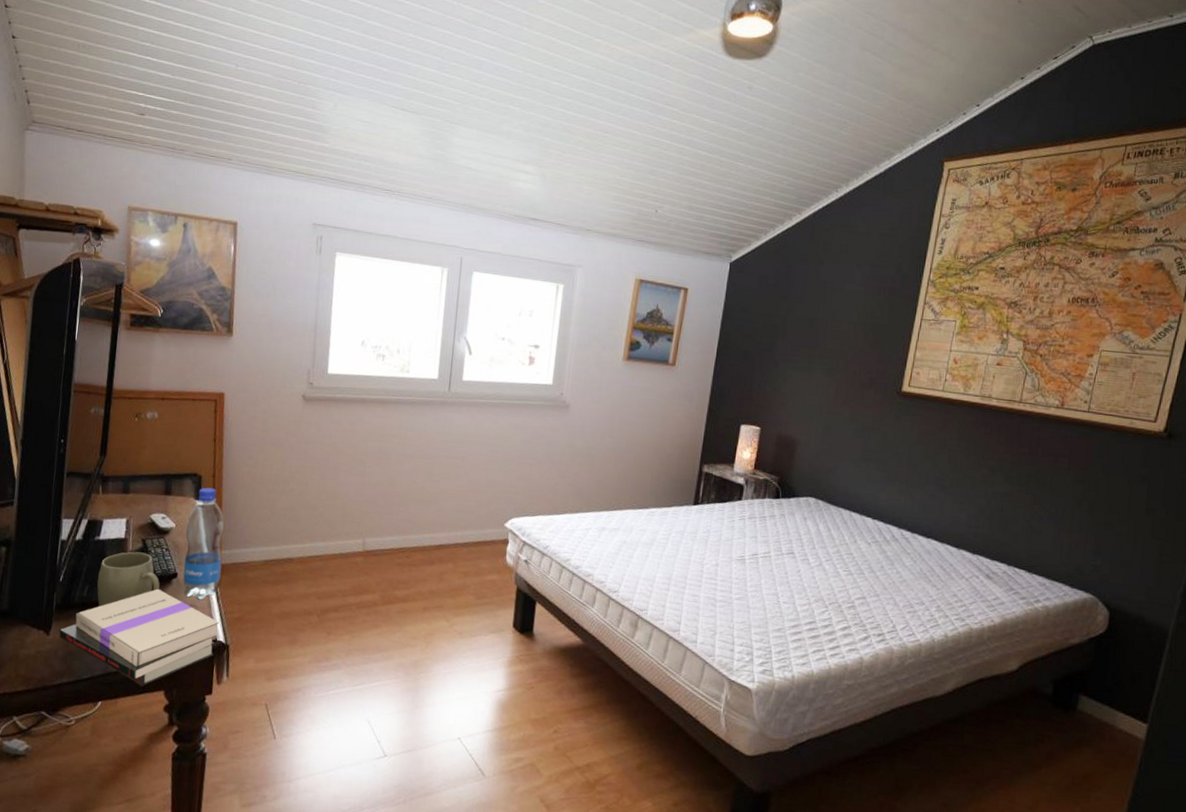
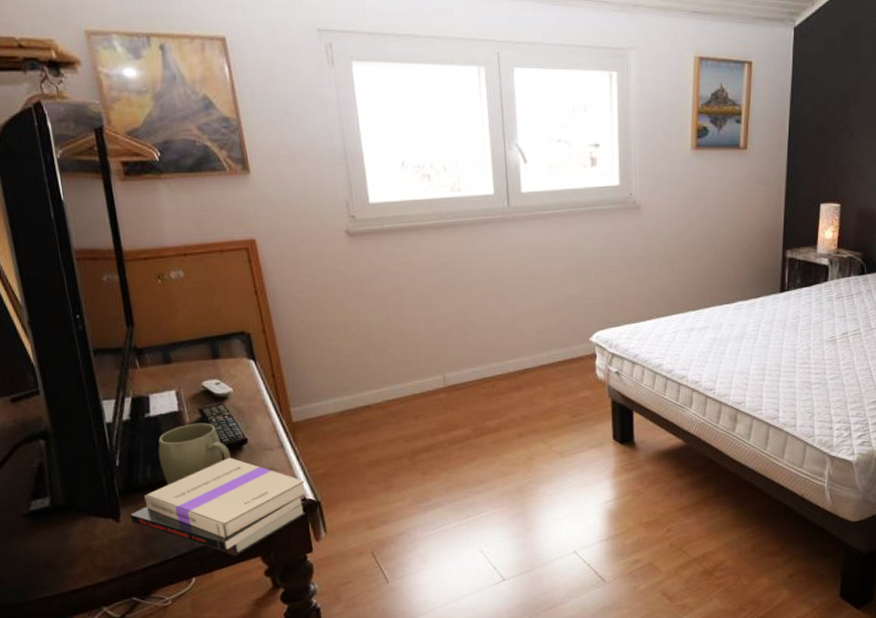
bottle: present [183,487,224,600] -> none [245,344,297,462]

